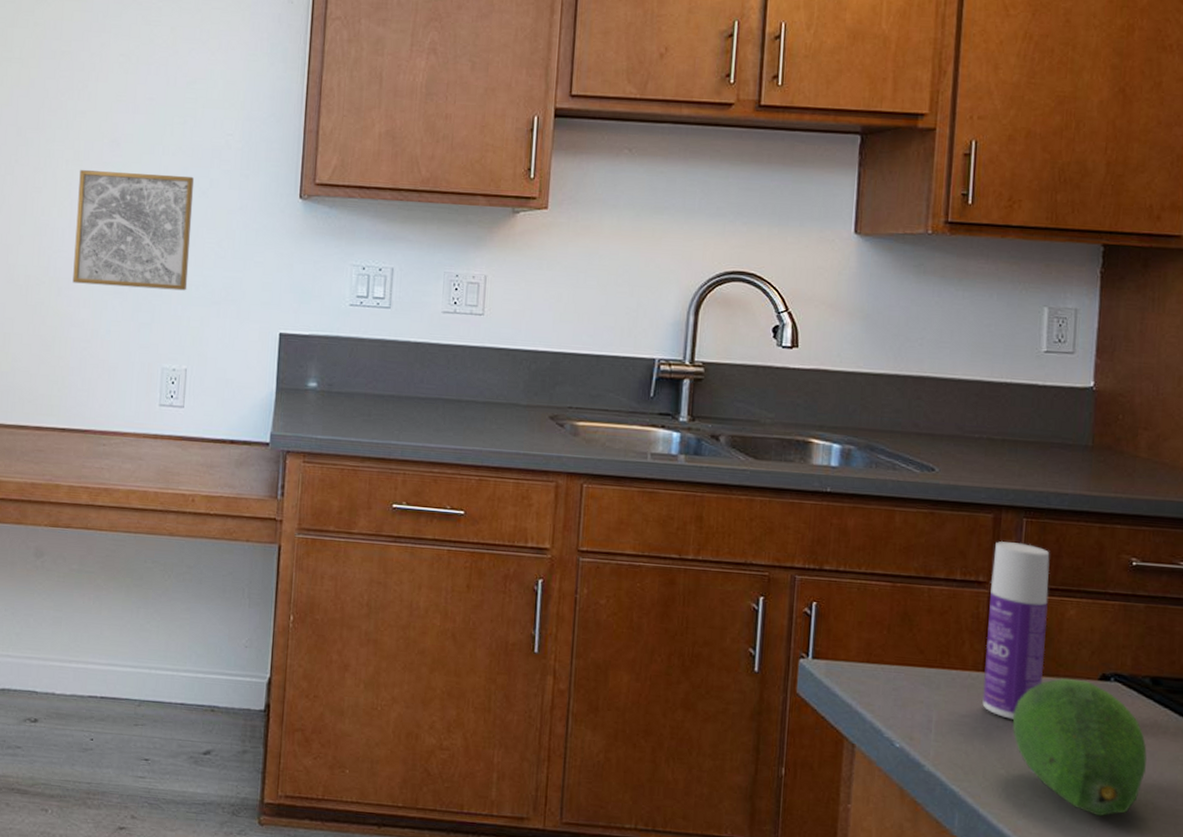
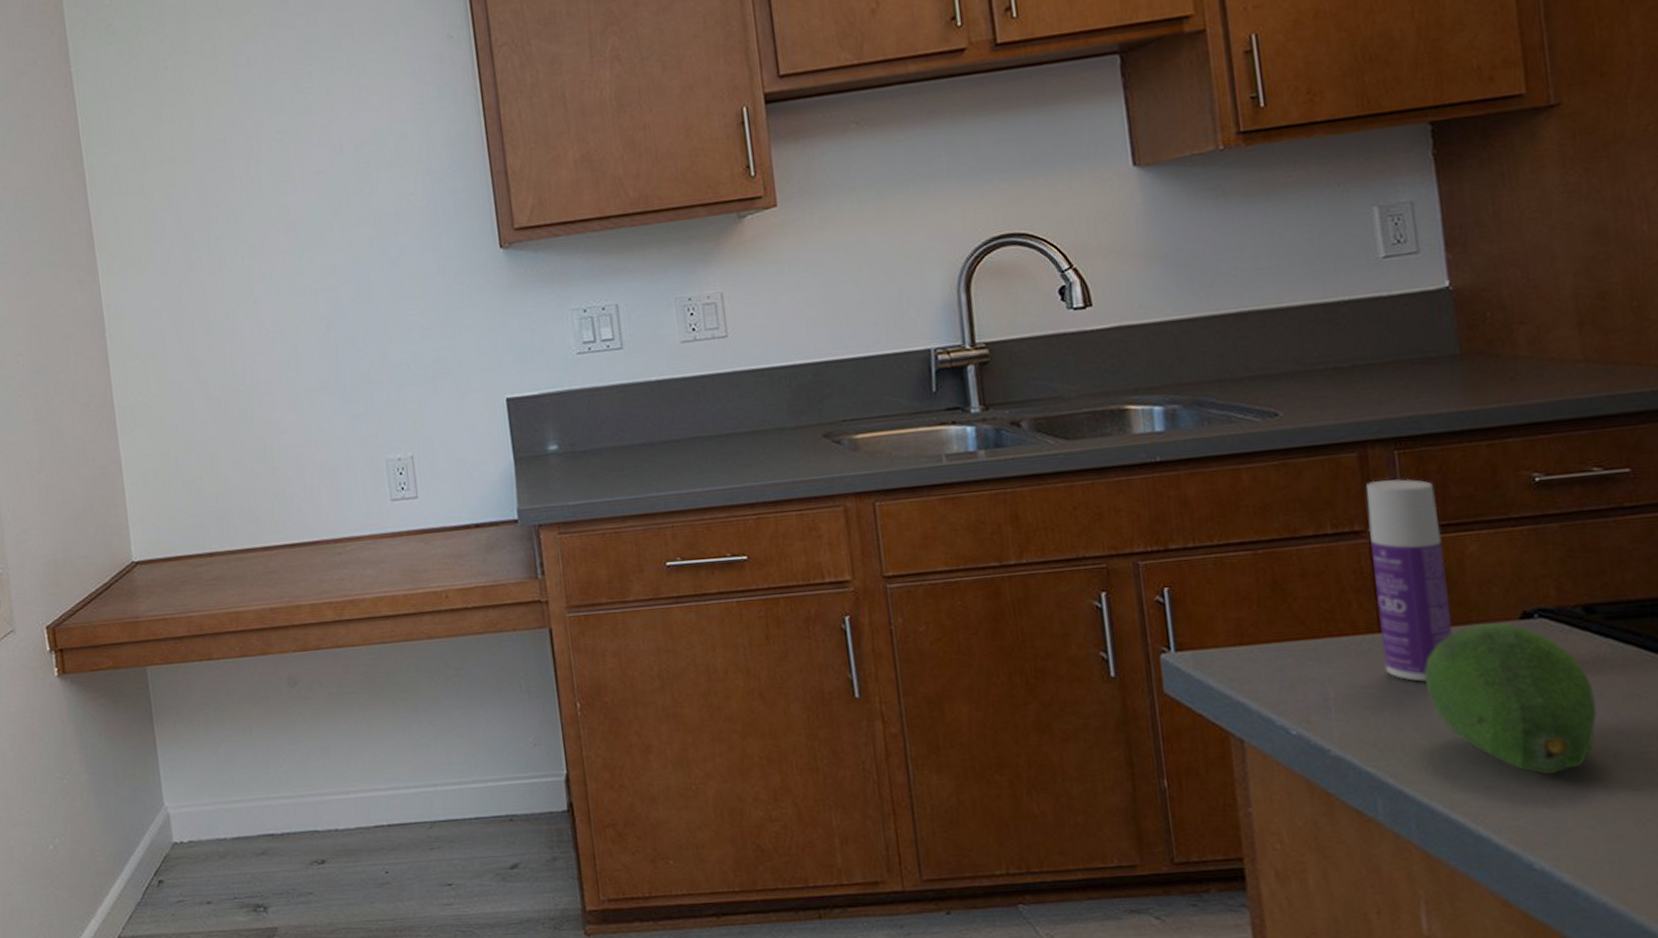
wall art: present [72,170,195,291] -> none [258,246,397,386]

